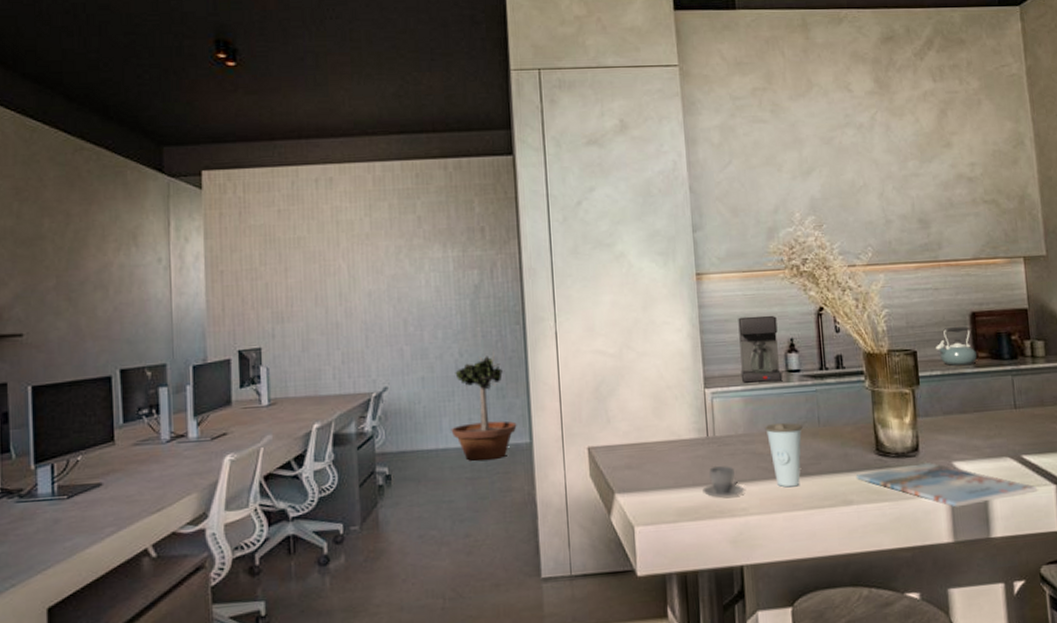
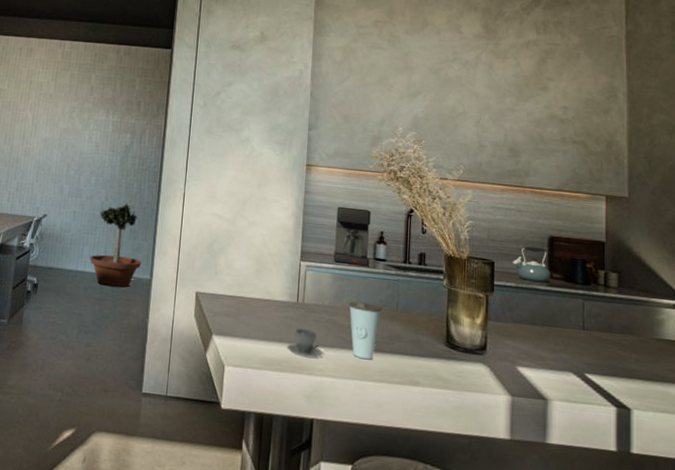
magazine: present [855,462,1037,508] -> none [424,360,597,410]

